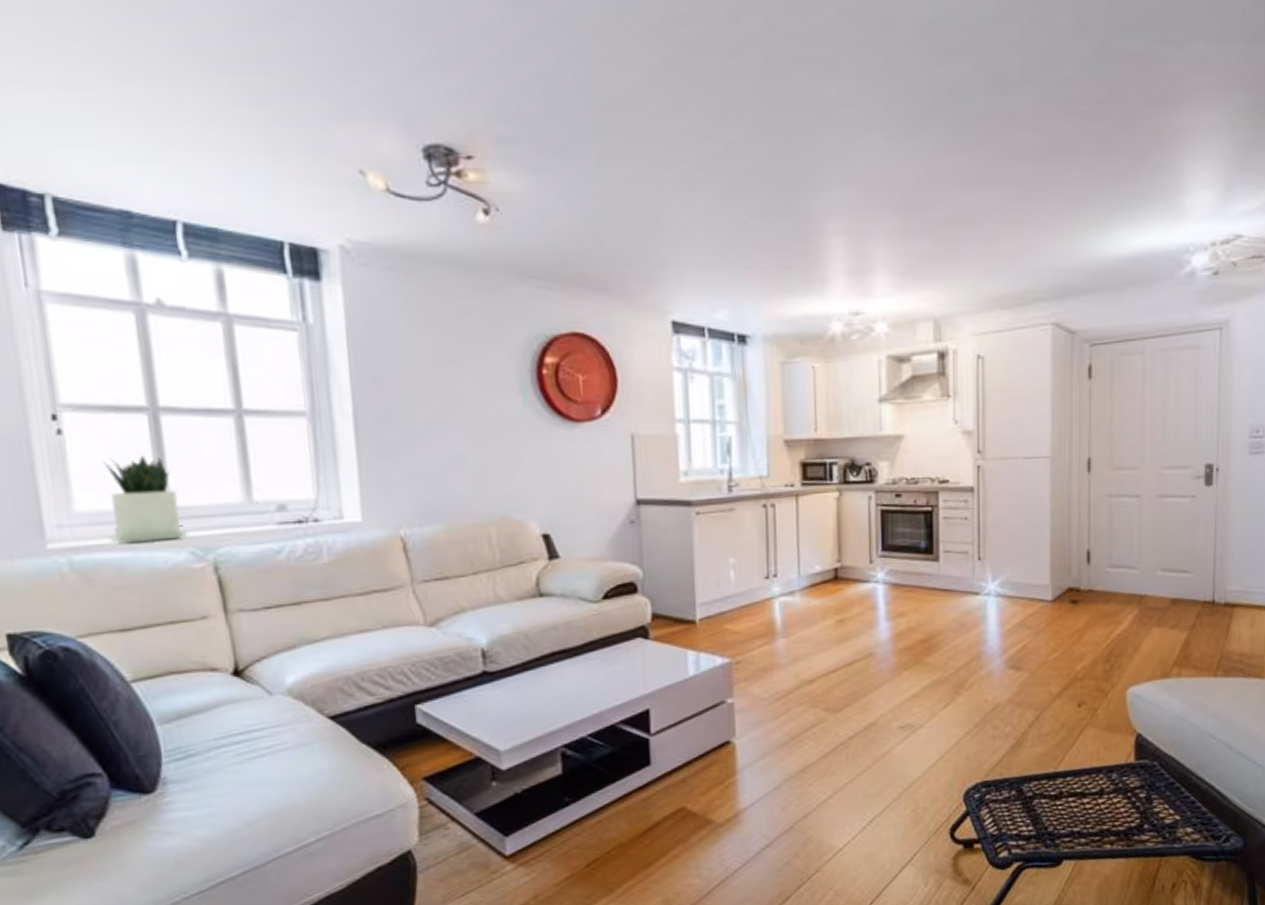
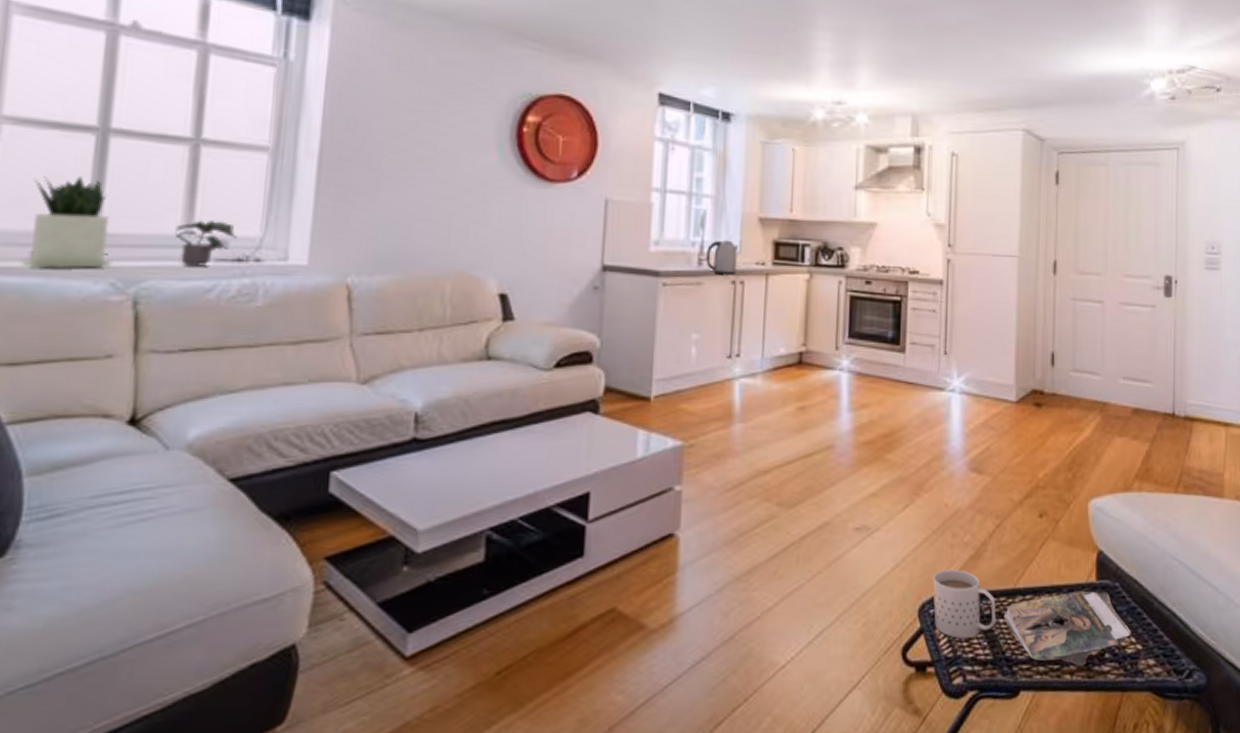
potted plant: none [237,486,293,531] -> present [175,220,237,267]
kettle: none [735,465,767,500] -> present [706,240,738,275]
mug: none [976,758,1039,819] -> present [933,569,997,639]
magazine: none [1045,770,1170,837] -> present [1003,590,1132,667]

